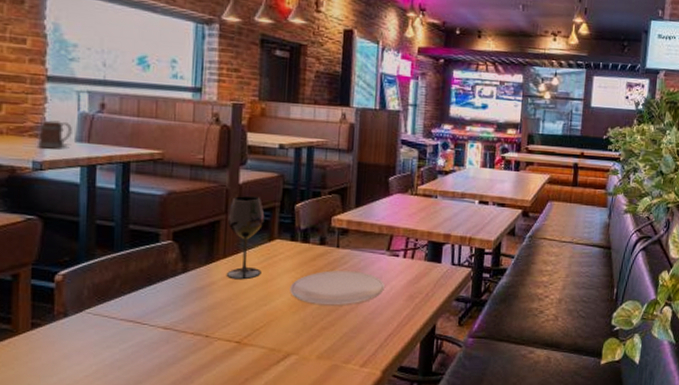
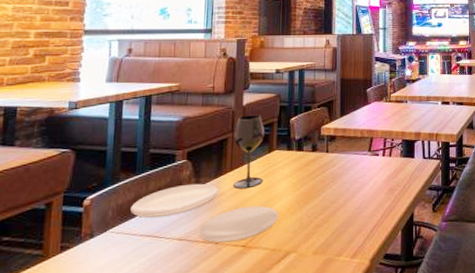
beer mug: present [38,120,72,150] -> none [74,66,104,91]
plate: none [109,268,210,302] -> present [130,183,219,218]
plate: none [187,299,278,337] -> present [198,205,278,244]
plate: present [289,270,385,307] -> none [287,172,368,206]

